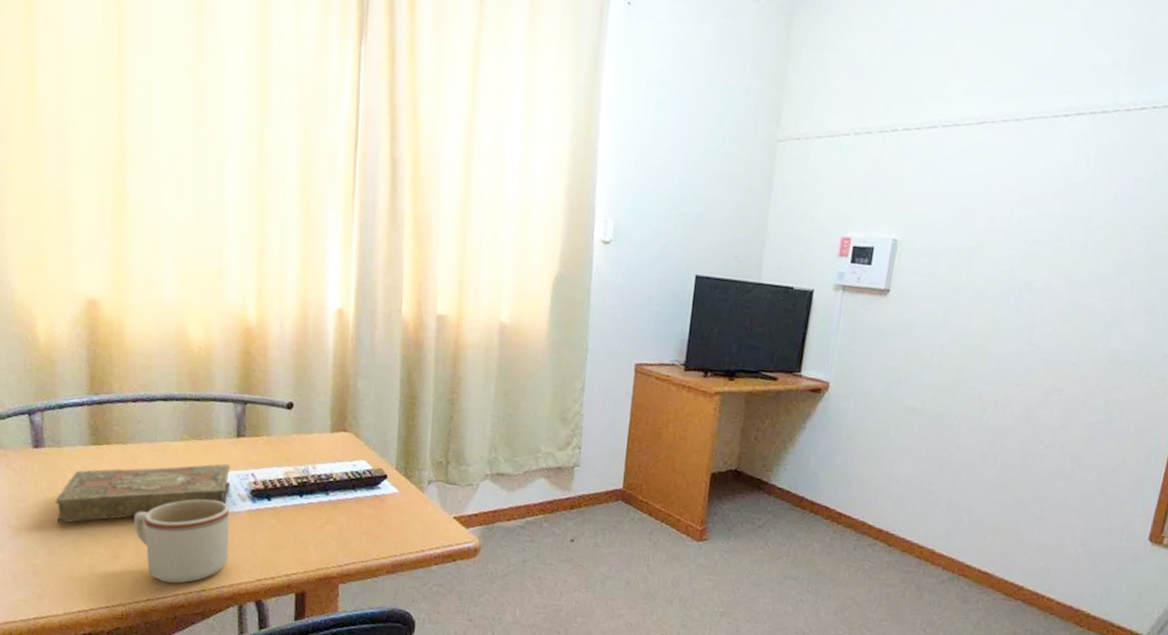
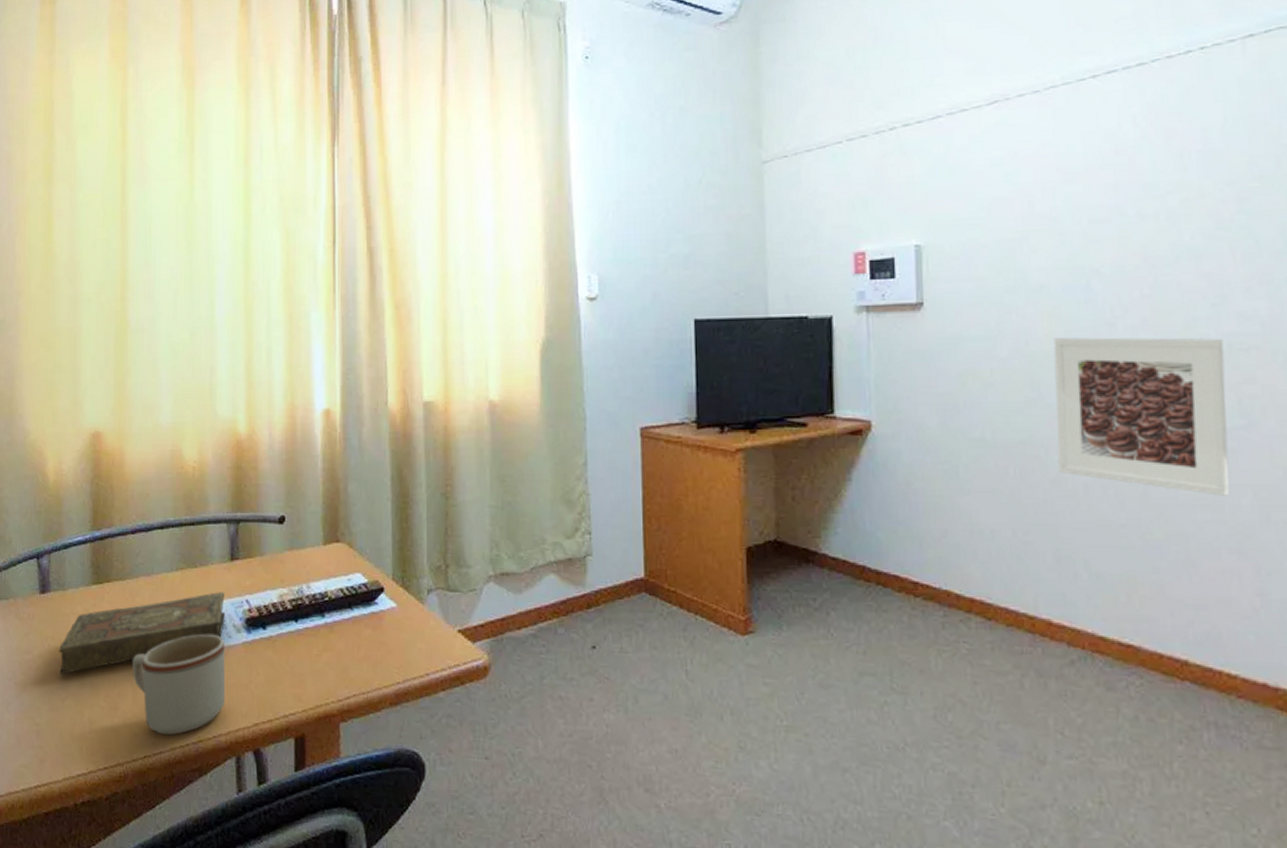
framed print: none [965,335,1107,472] -> present [1053,337,1229,496]

